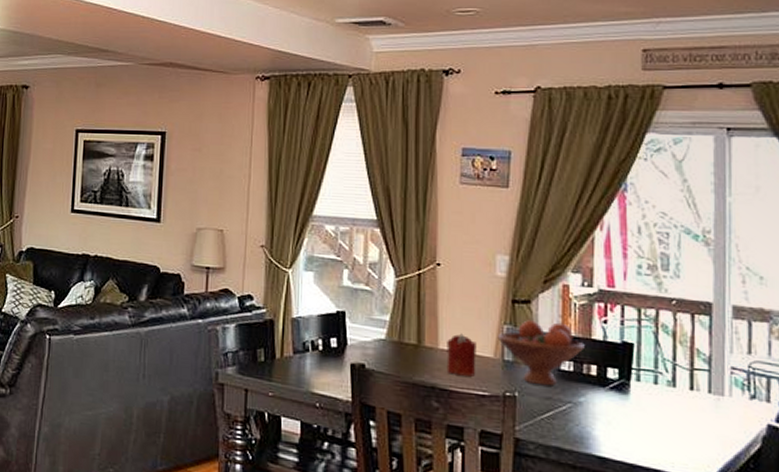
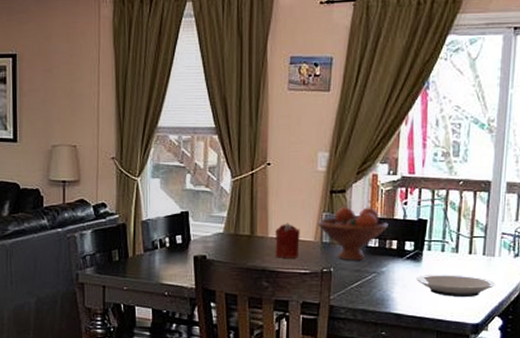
plate: none [624,410,728,445] -> present [416,274,496,296]

